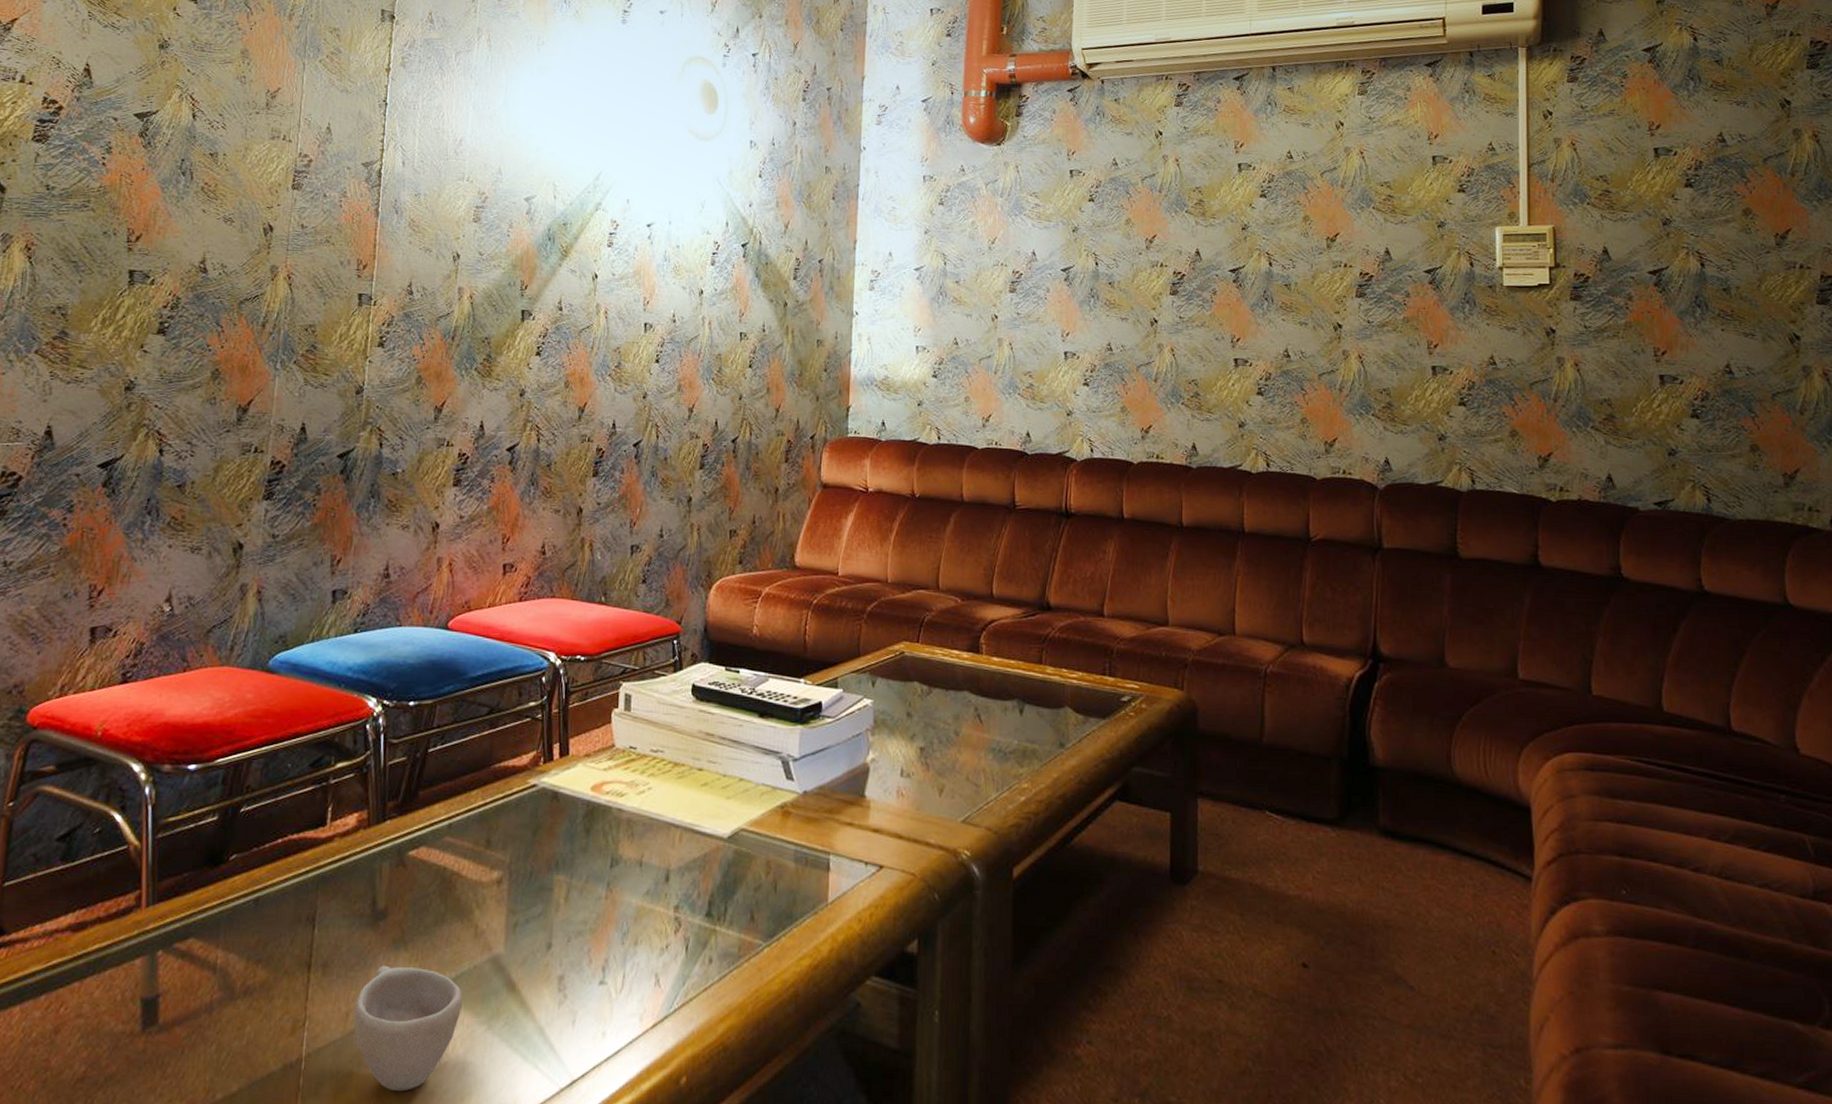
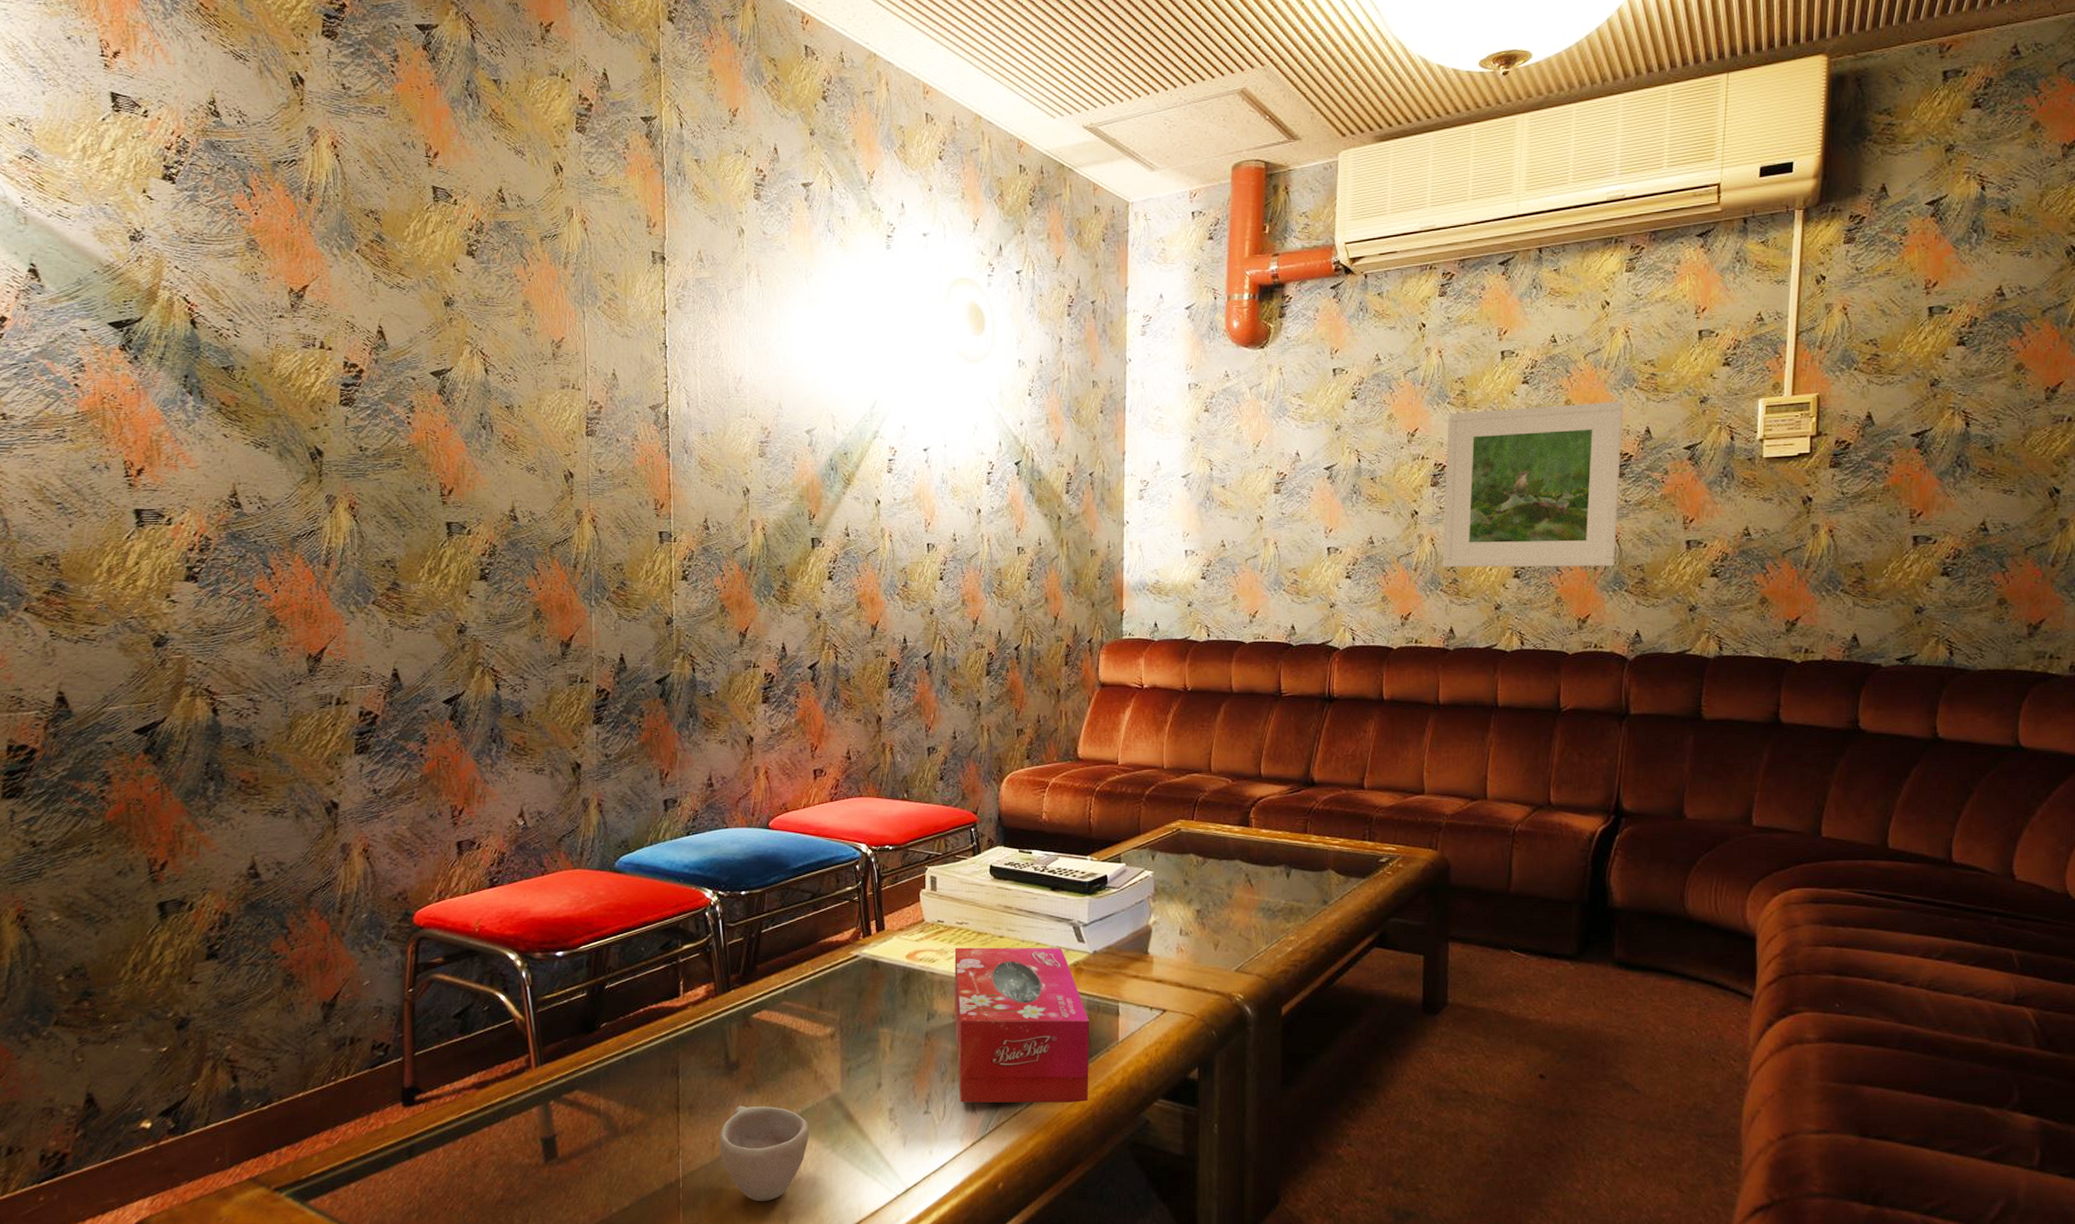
tissue box: none [641,780,797,977] -> present [954,947,1090,1103]
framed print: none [1183,220,1362,389] -> present [1442,401,1623,568]

